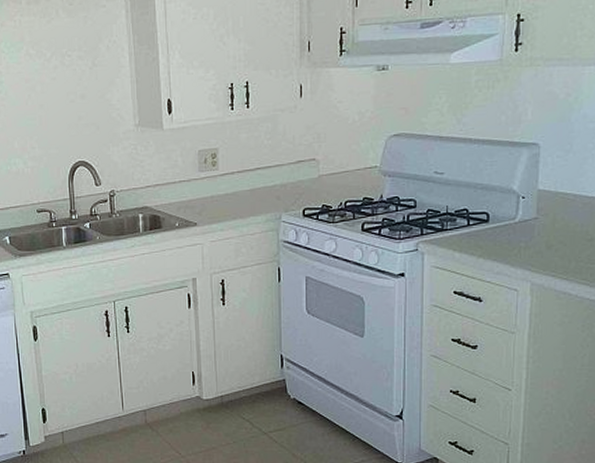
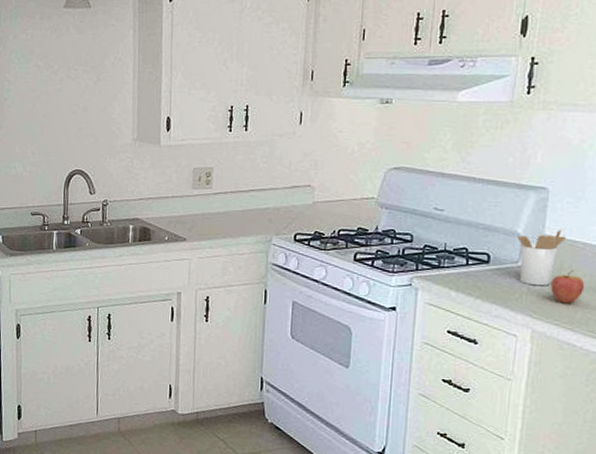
utensil holder: none [513,182,557,240] -> present [517,228,565,286]
fruit: none [546,221,577,255] -> present [550,269,585,304]

